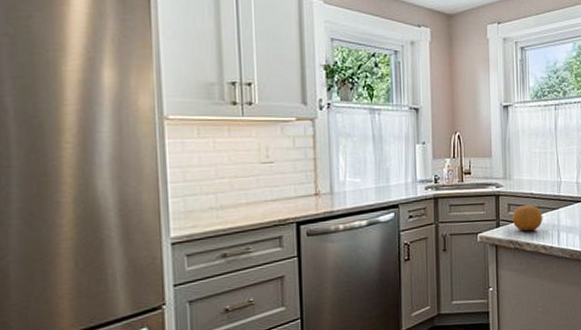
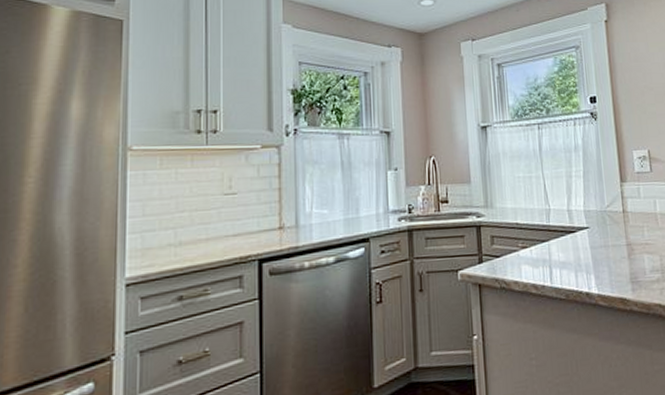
fruit: present [512,204,542,231] -> none [496,236,531,268]

